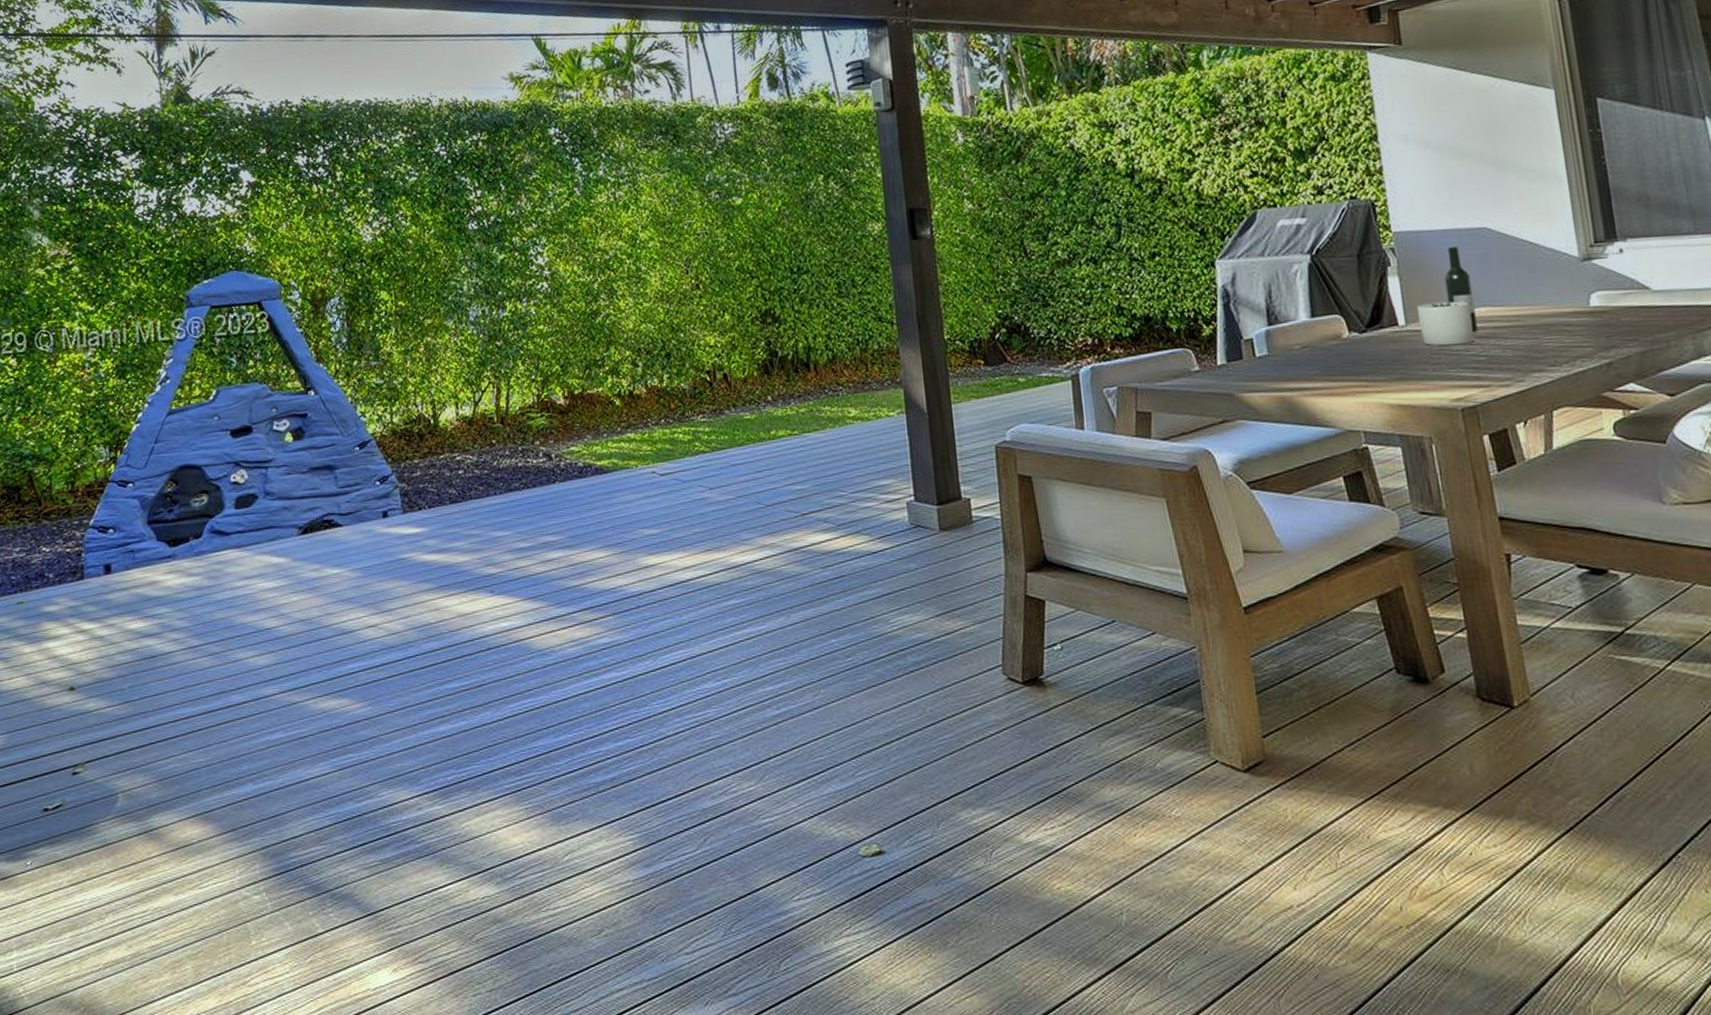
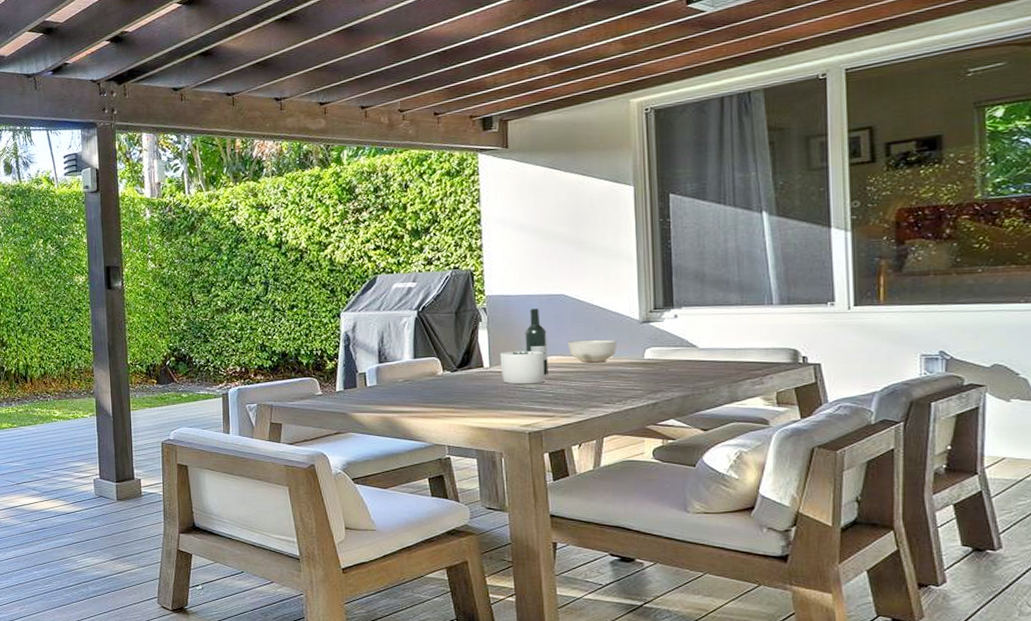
bowl: none [1496,283,1557,315] -> present [567,339,618,363]

